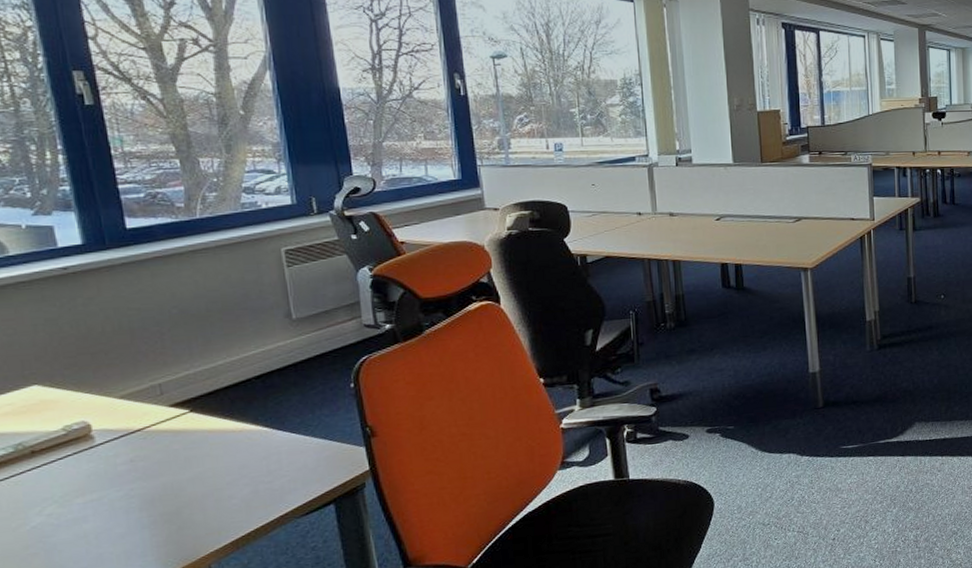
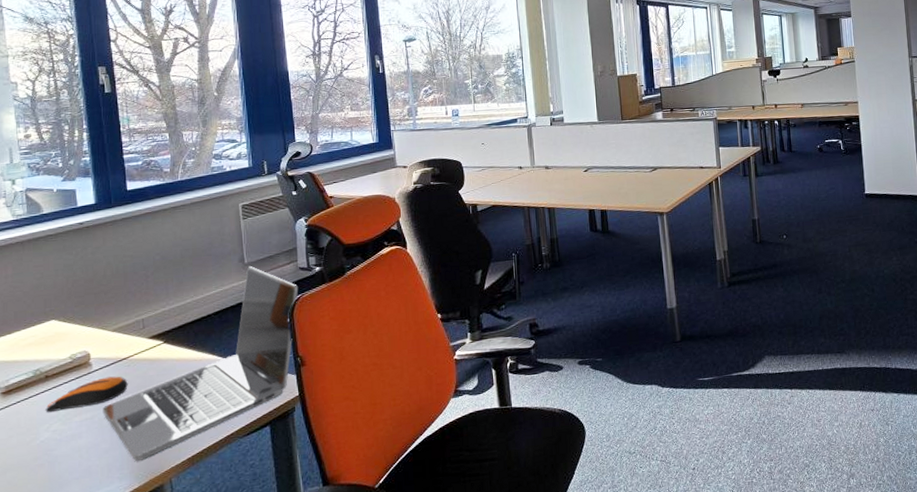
computer mouse: none [34,450,146,494] -> present [45,376,128,413]
laptop: none [113,323,365,548] -> present [102,266,299,462]

